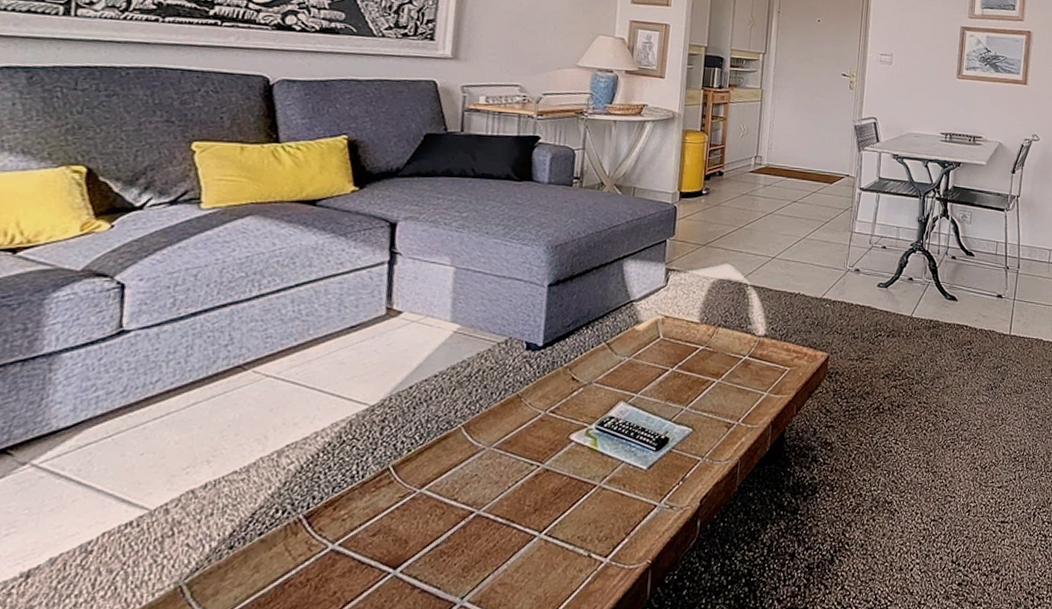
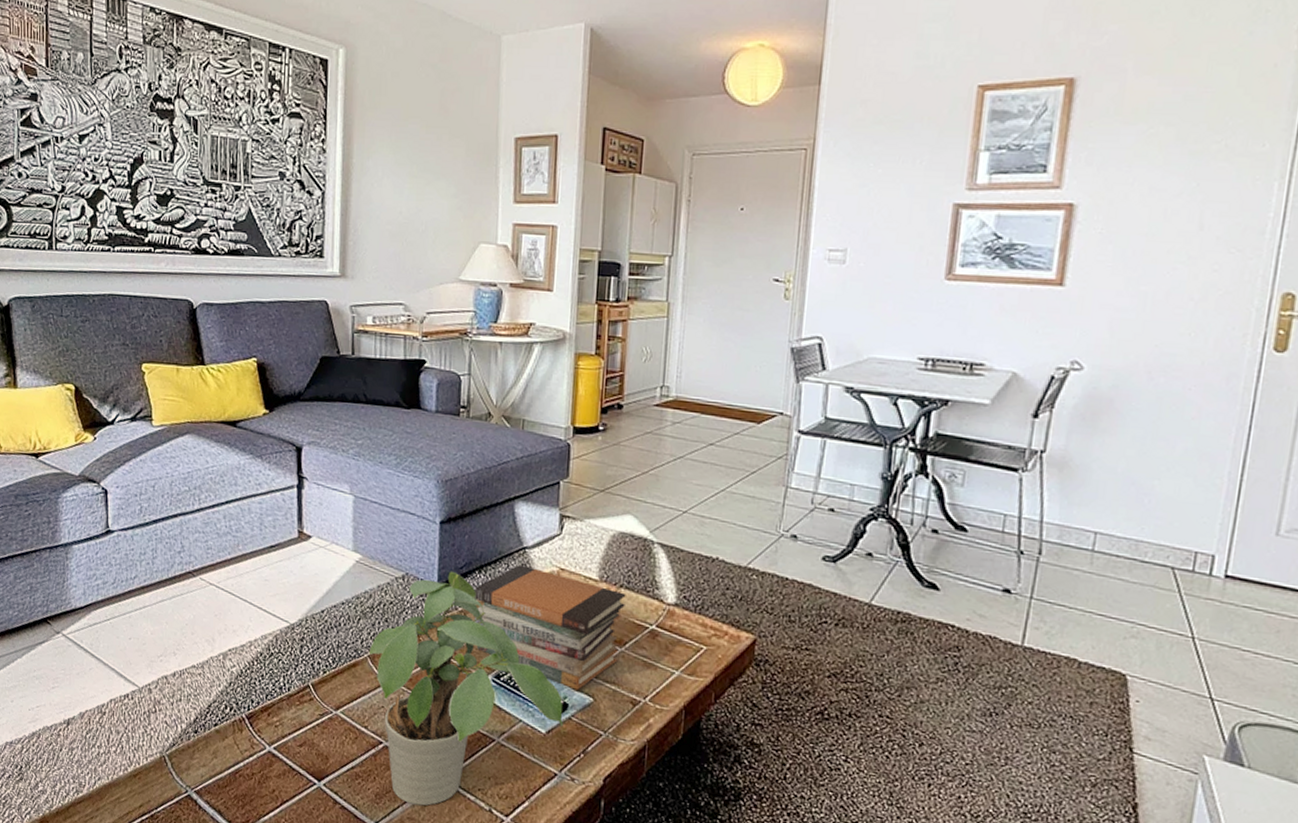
potted plant: none [464,330,664,569] -> present [370,571,564,806]
book stack: none [579,317,723,424] -> present [473,565,626,690]

